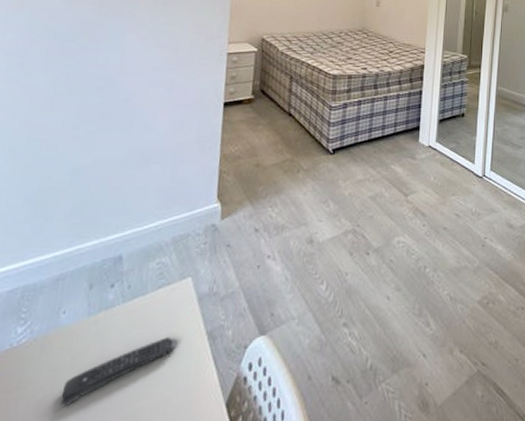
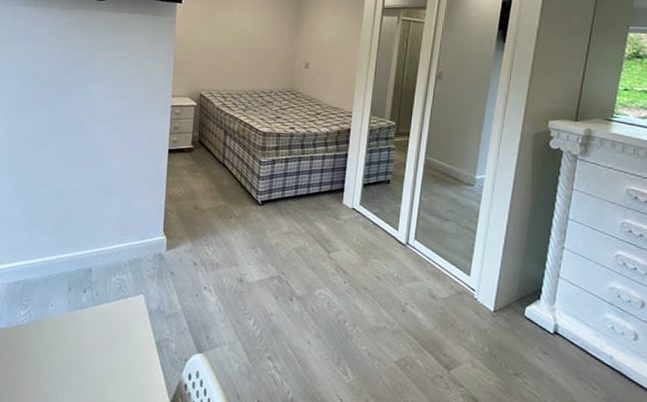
remote control: present [60,337,179,408] -> none [51,339,134,378]

